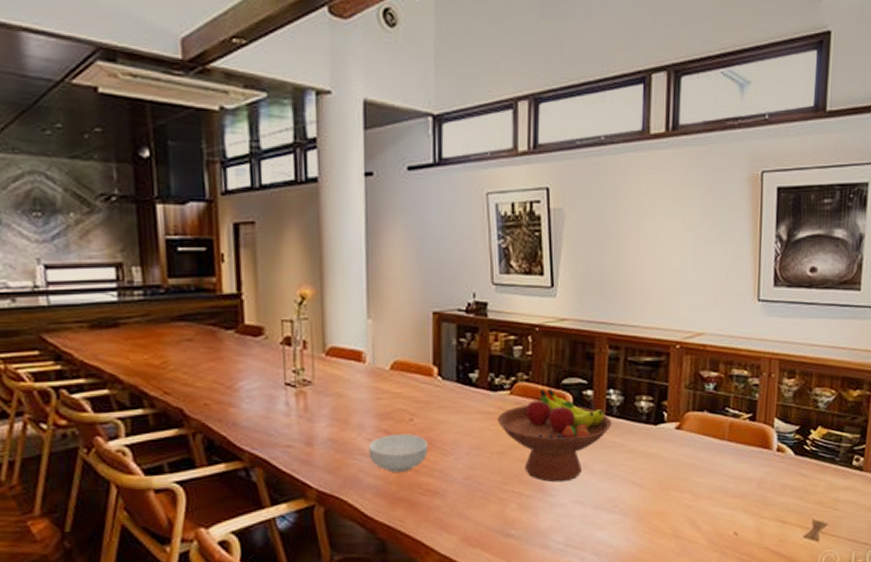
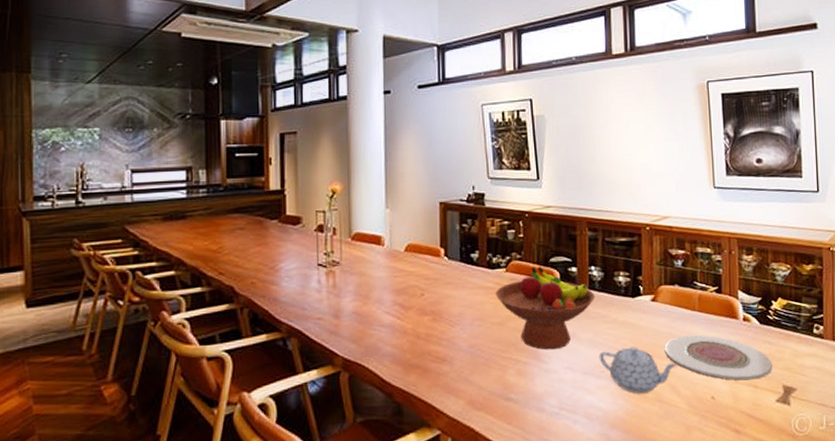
cereal bowl: present [369,434,429,472] -> none [387,307,438,342]
teapot: none [612,479,700,530] -> present [599,346,678,394]
plate: none [686,466,804,516] -> present [664,334,773,381]

